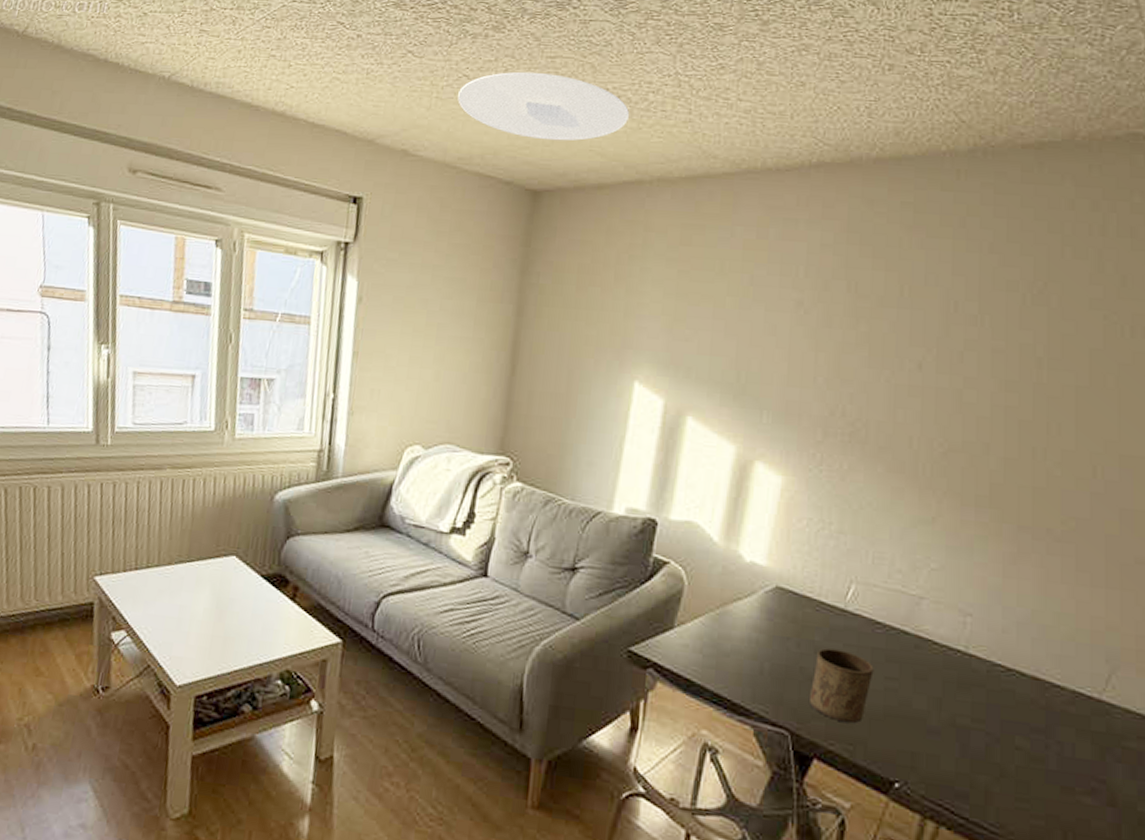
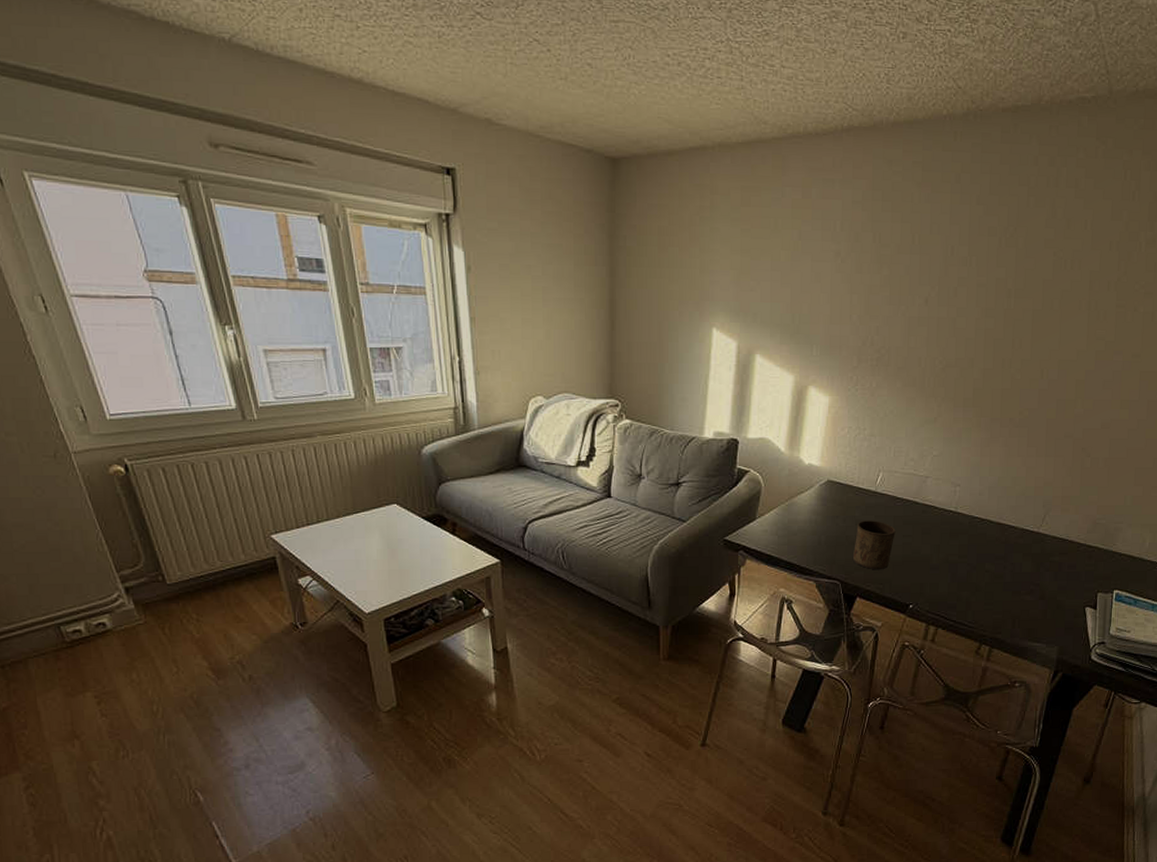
ceiling light: present [457,71,630,141] -> none [532,36,690,108]

